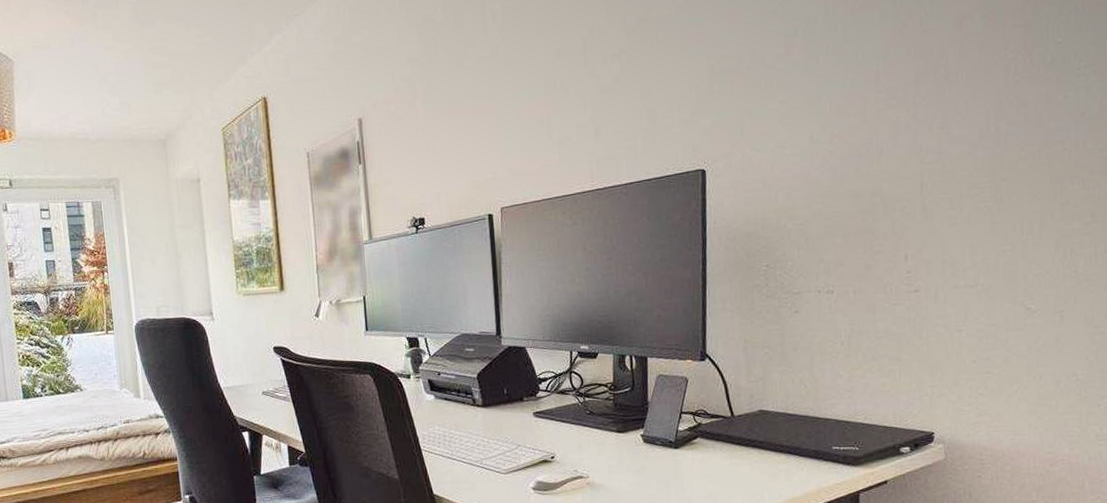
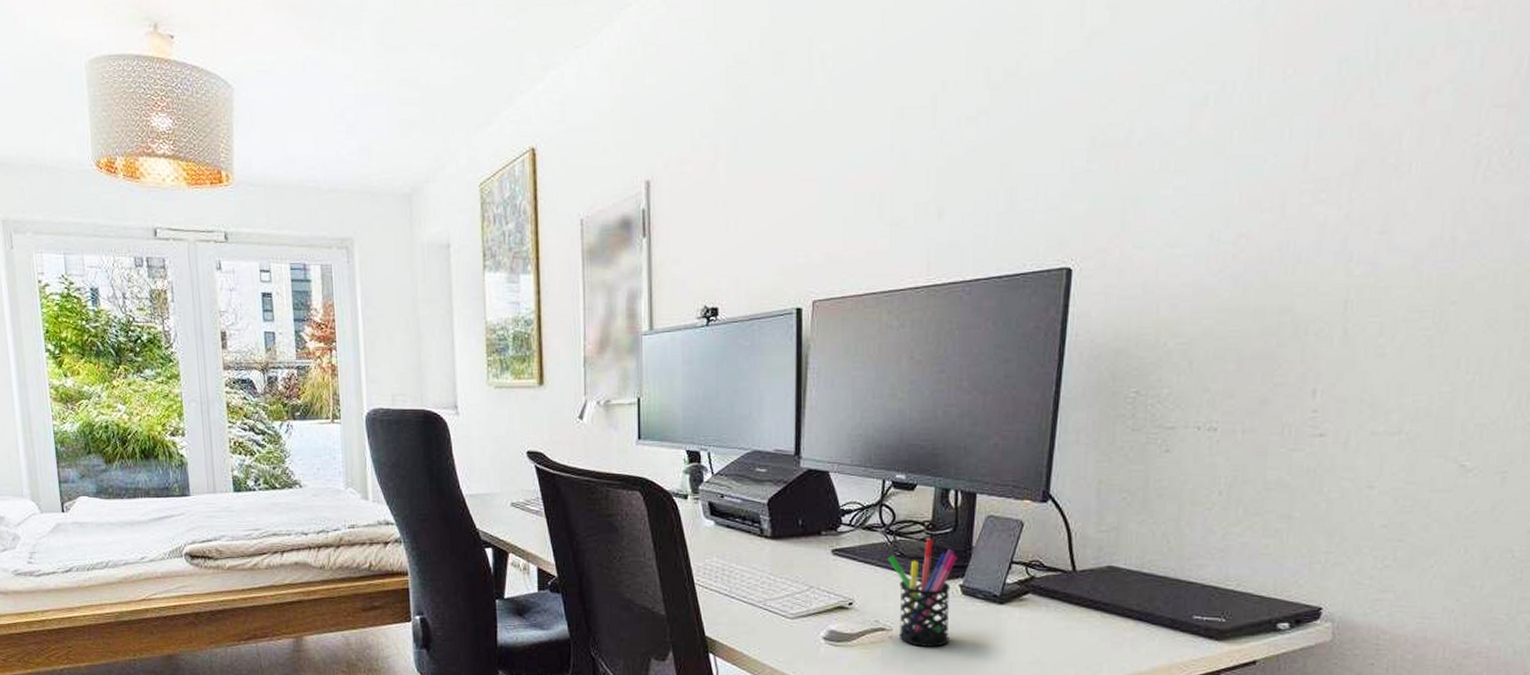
pen holder: none [580,397,637,490] -> present [887,539,957,647]

